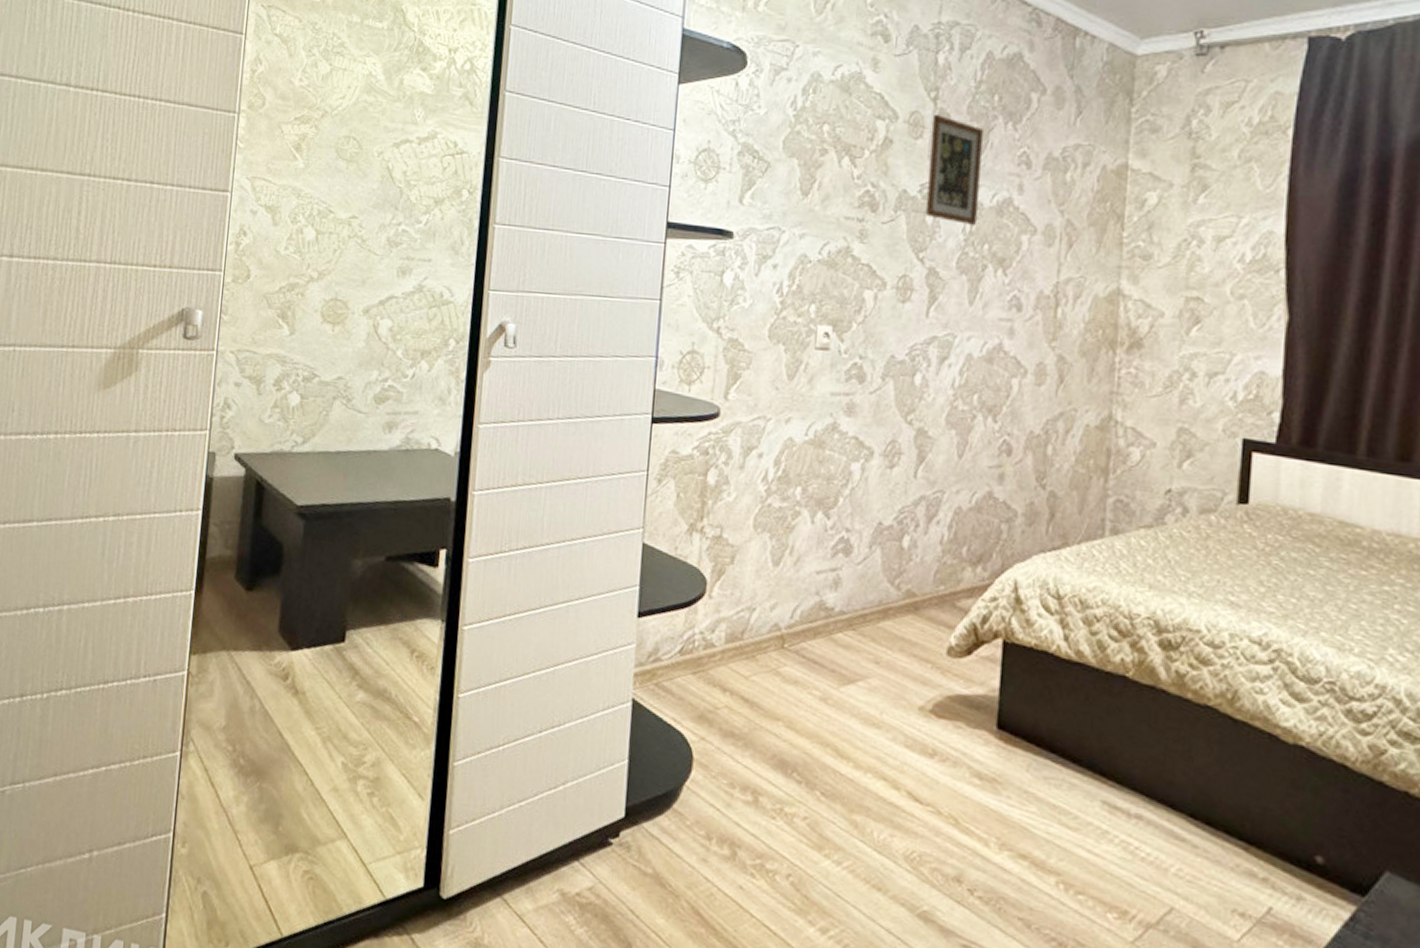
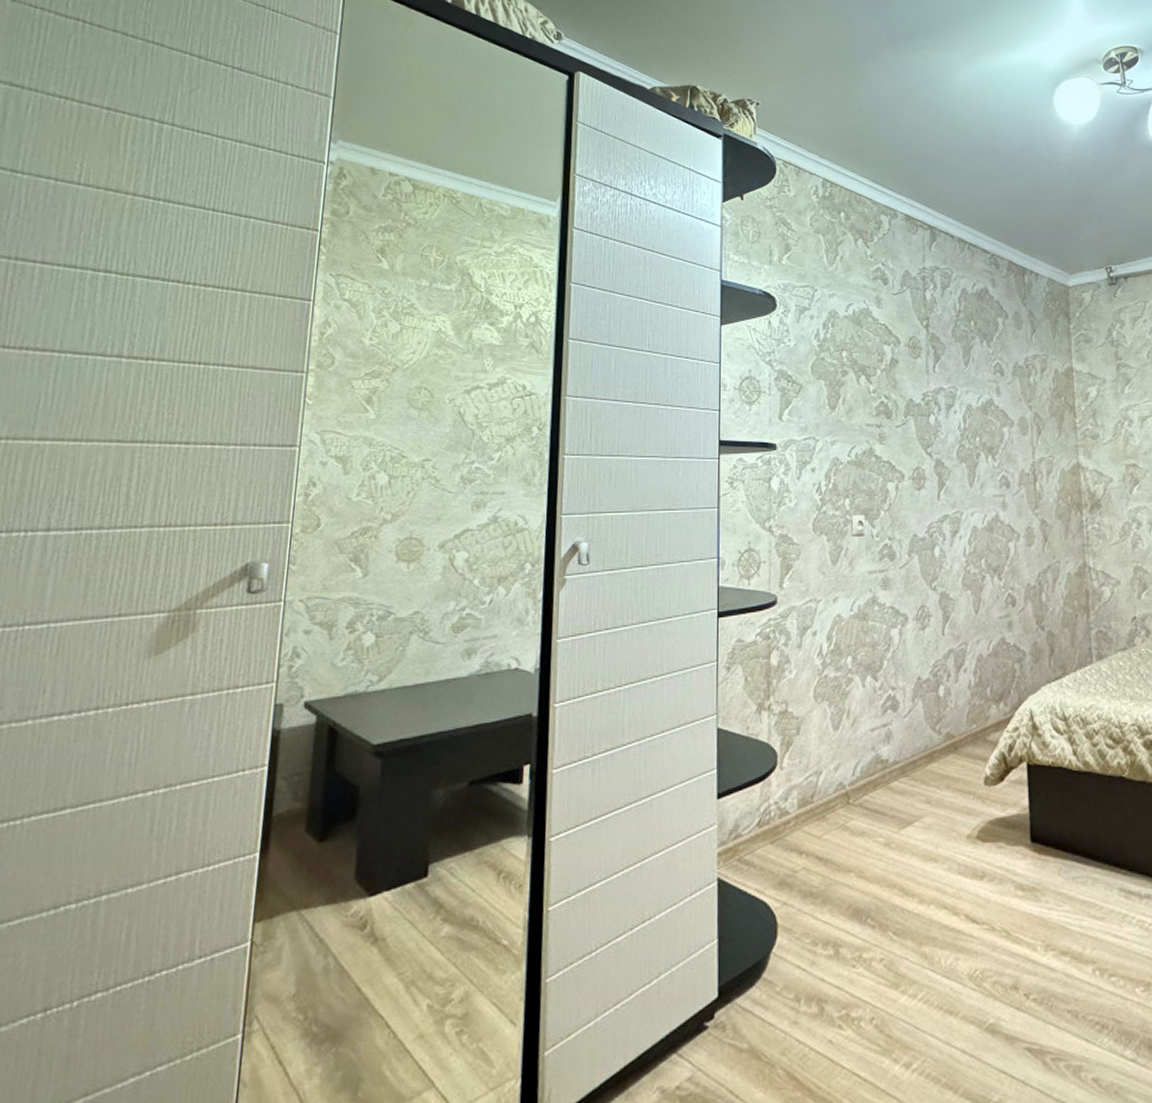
picture frame: present [926,115,985,225] -> none [926,339,969,423]

